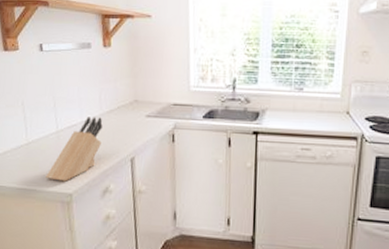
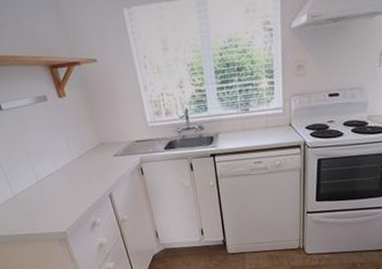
knife block: present [46,117,103,182] -> none [39,163,80,223]

